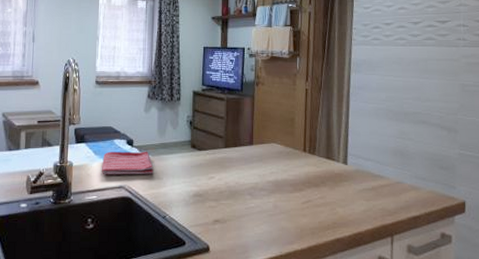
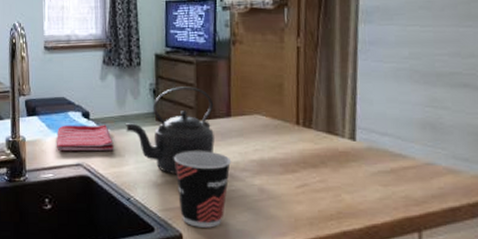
kettle: none [165,119,240,195] -> present [126,86,215,175]
cup: none [205,174,253,240] -> present [174,151,232,228]

